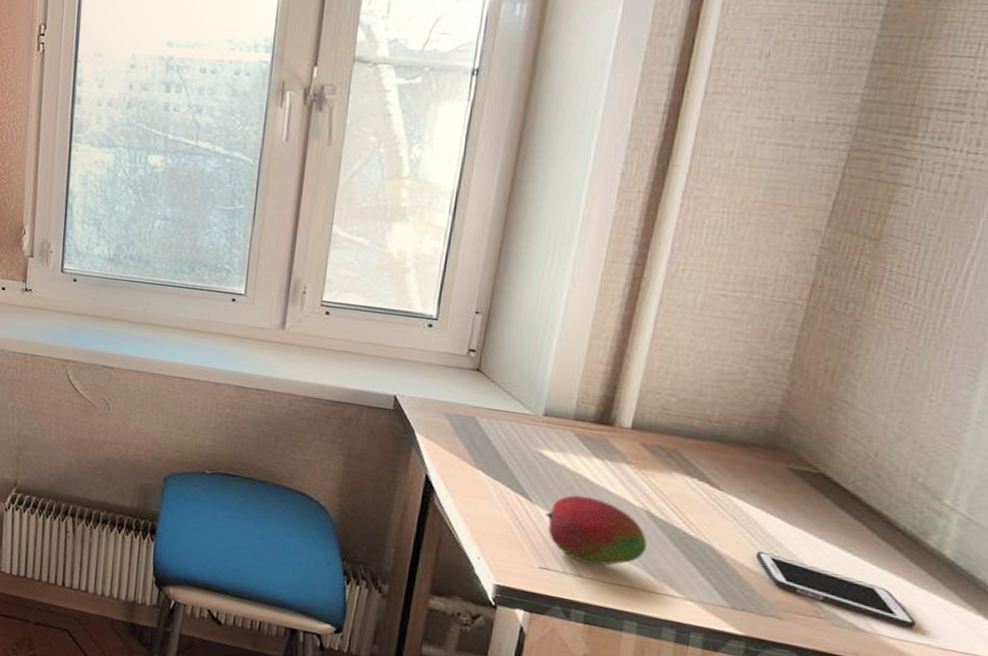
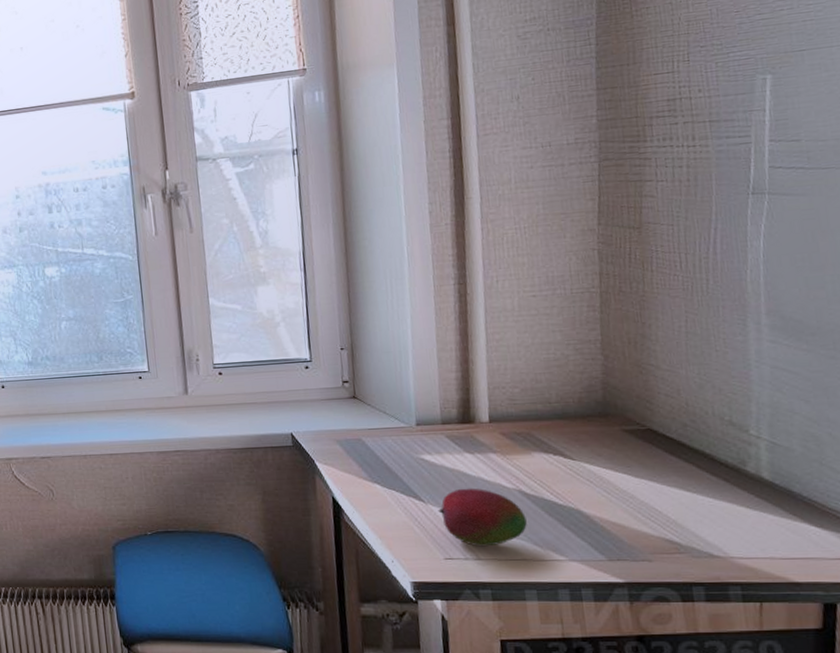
cell phone: present [755,550,916,629] -> none [615,505,758,546]

